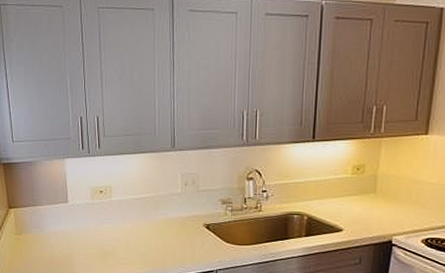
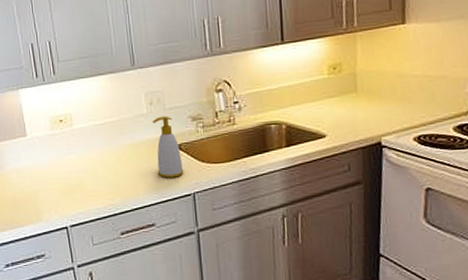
soap bottle: none [186,197,210,254] -> present [153,116,184,178]

